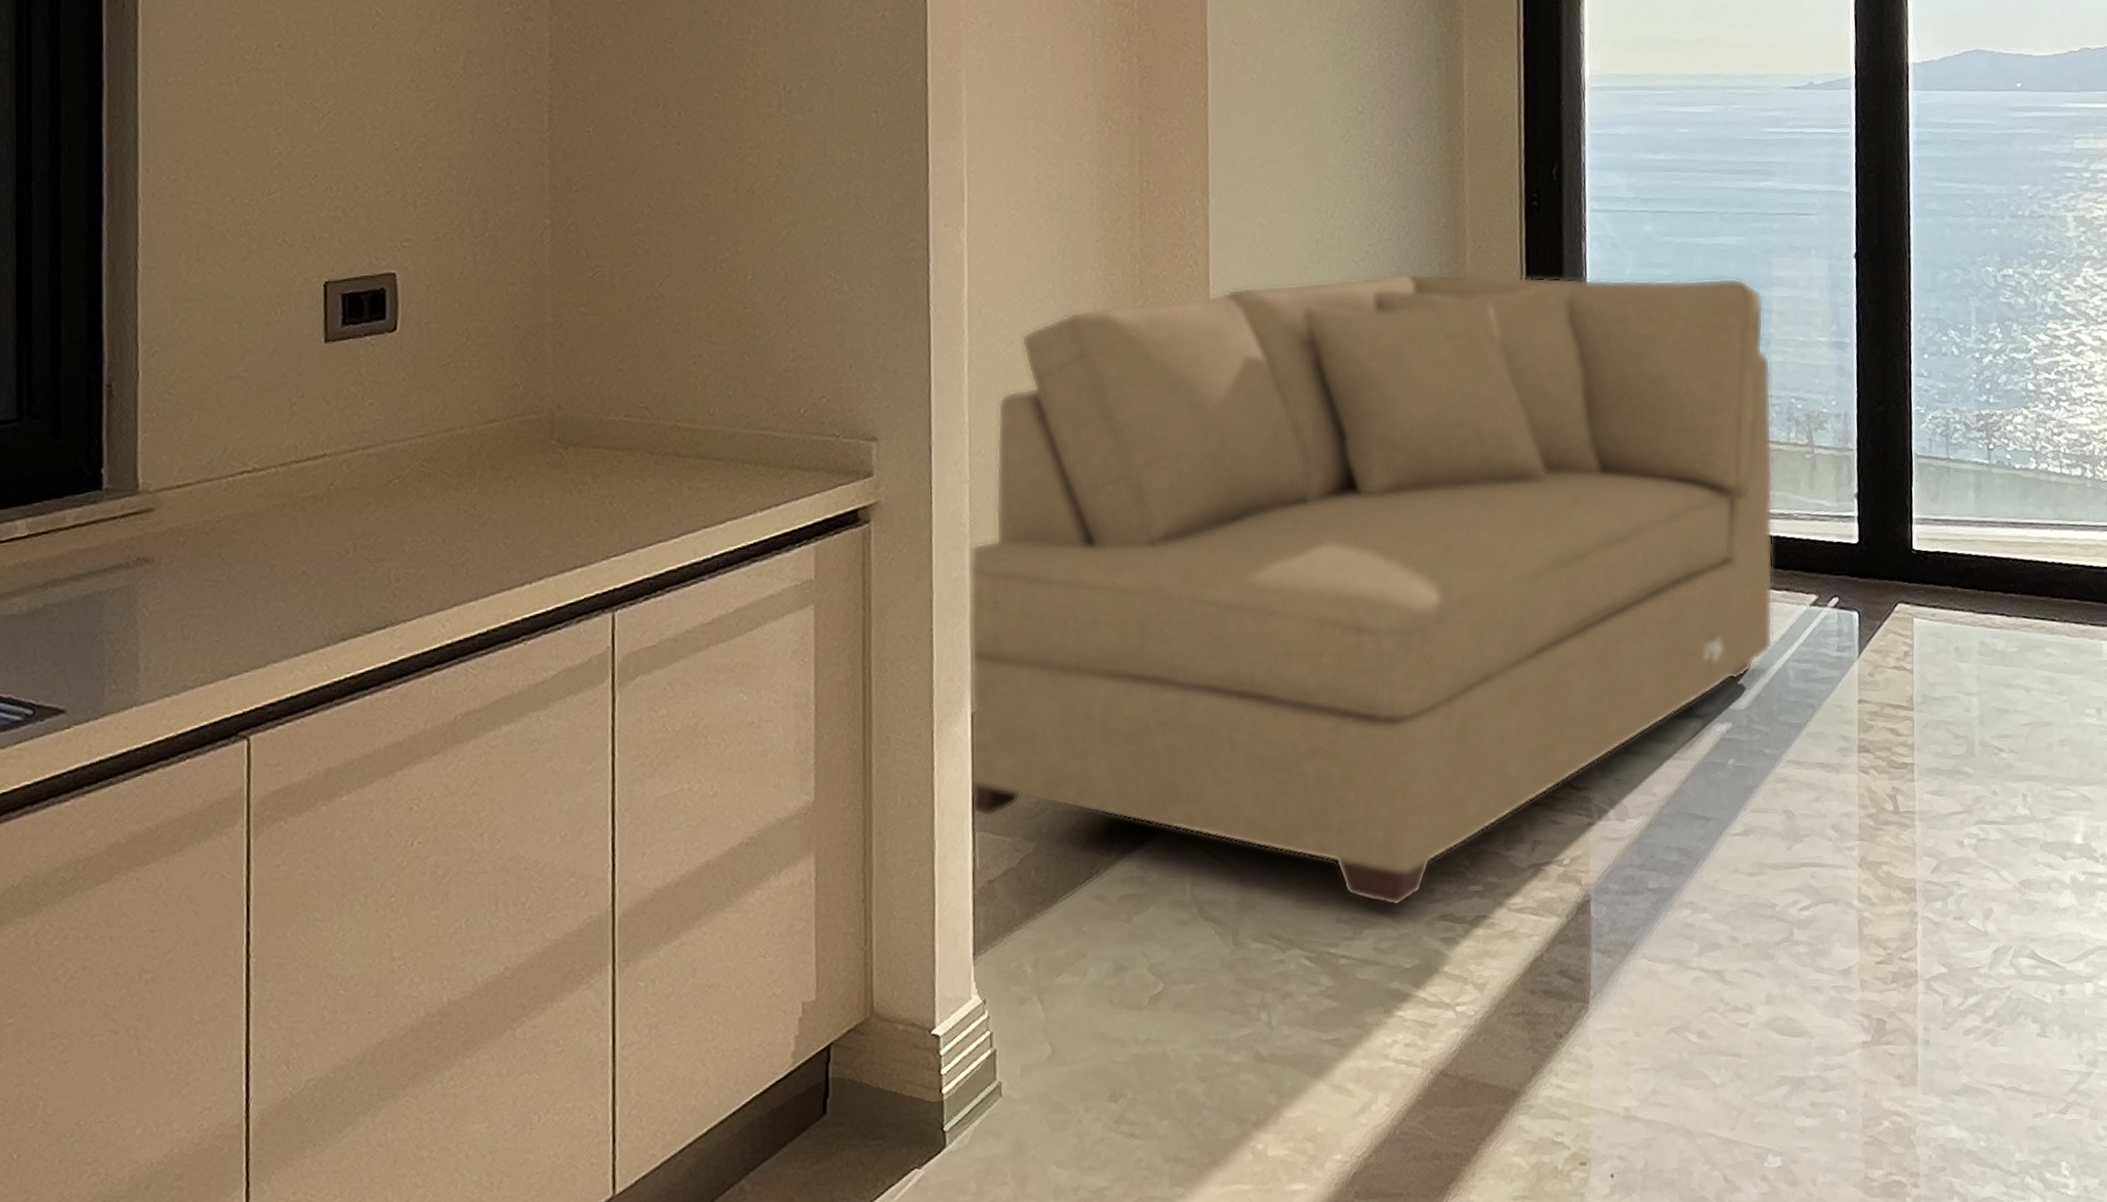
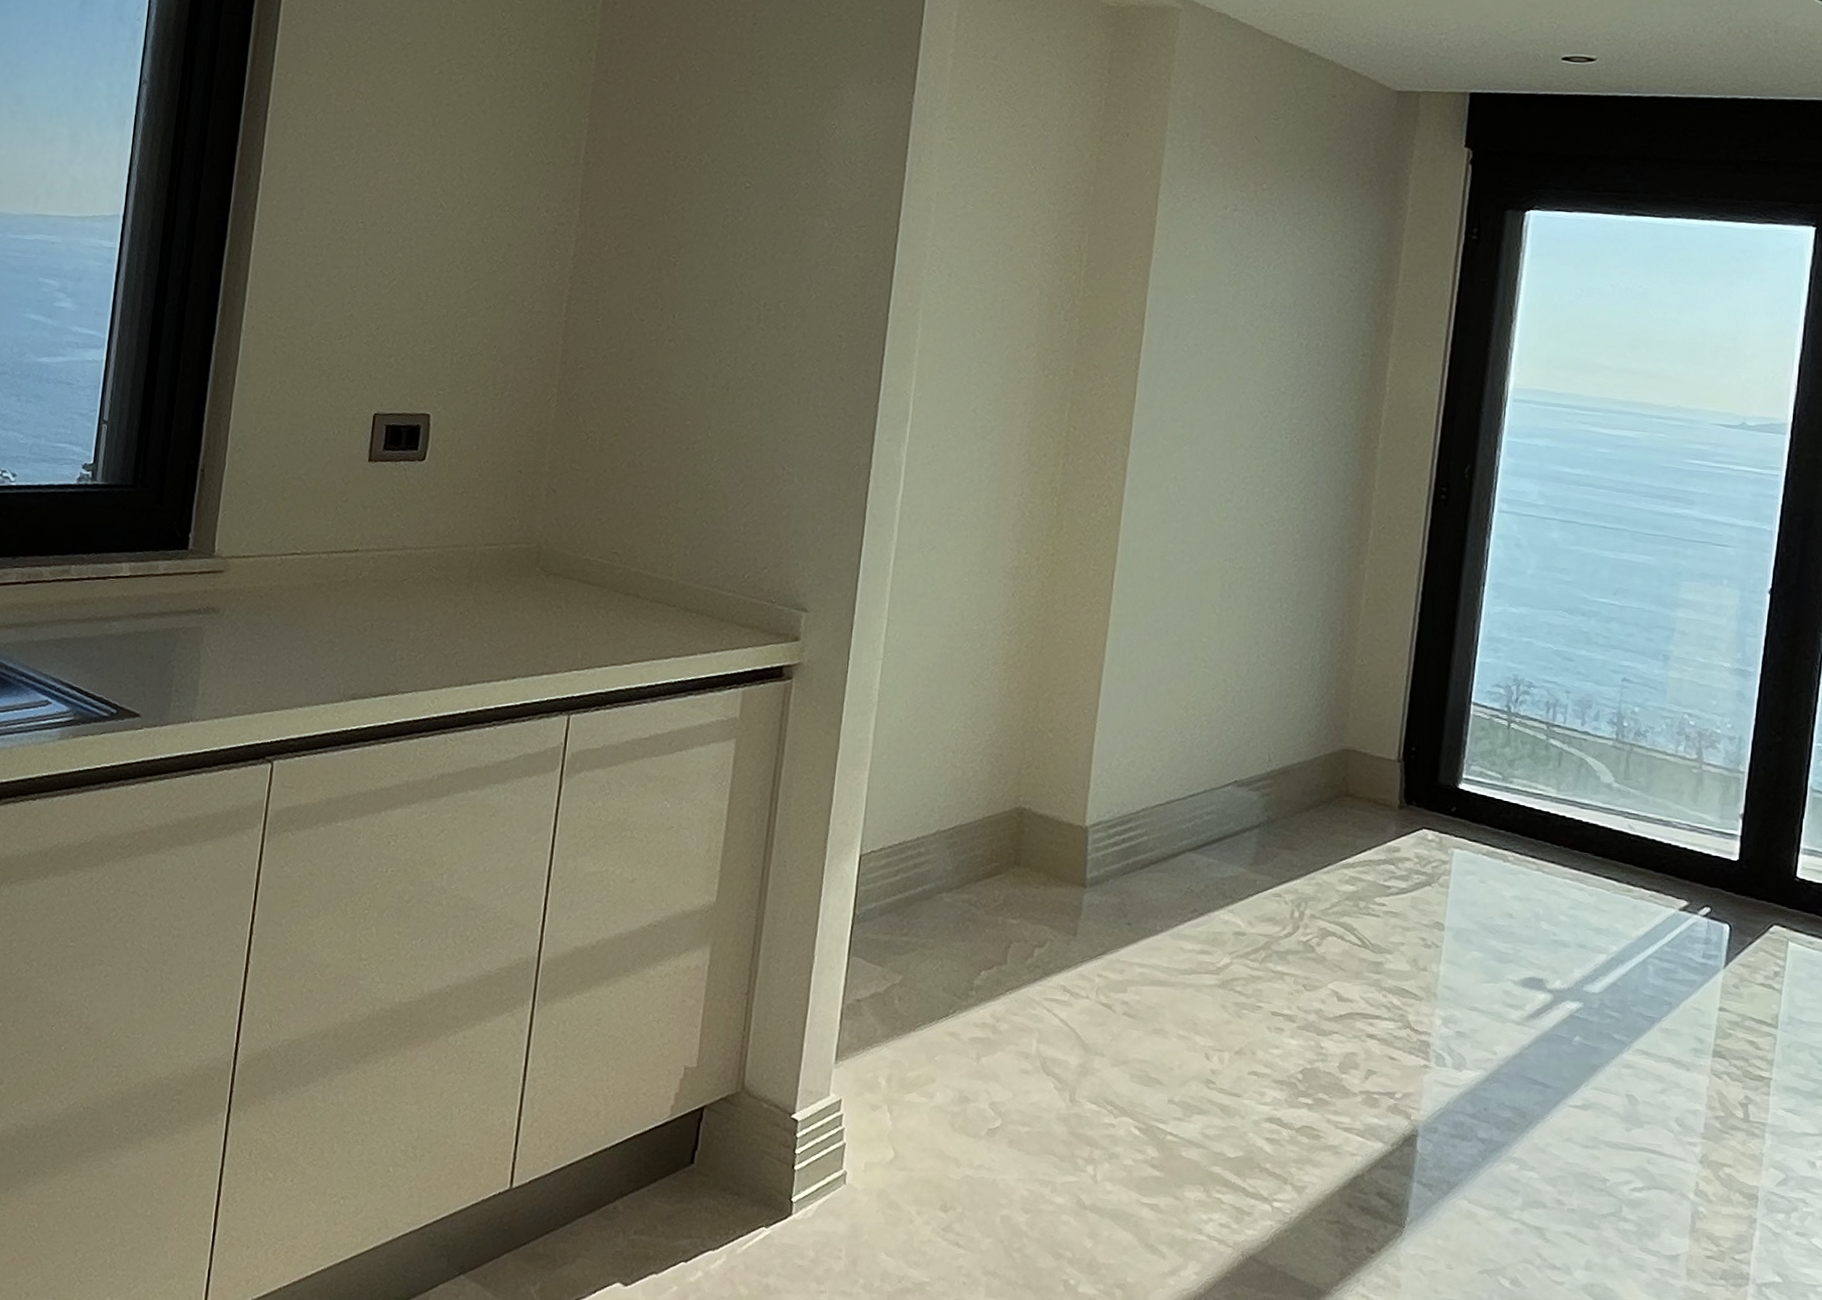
sofa: present [969,270,1773,907] -> none [849,529,1667,1101]

